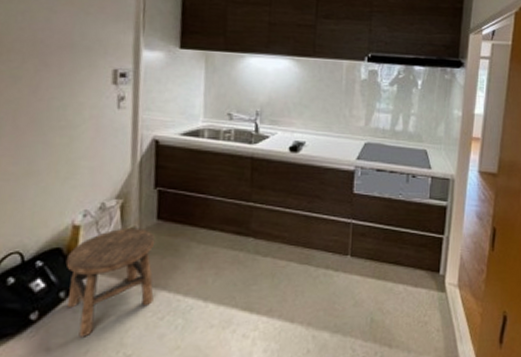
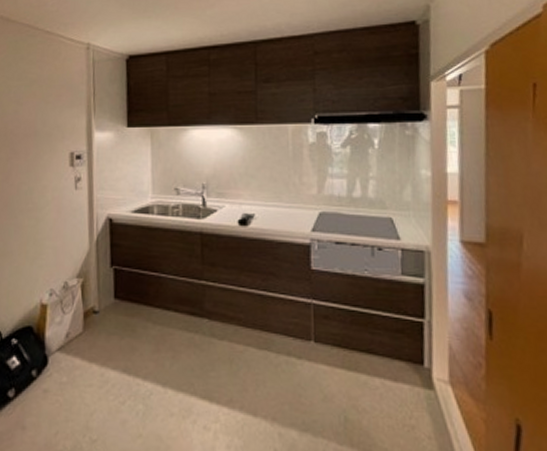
stool: present [65,227,156,337] -> none [36,306,115,418]

